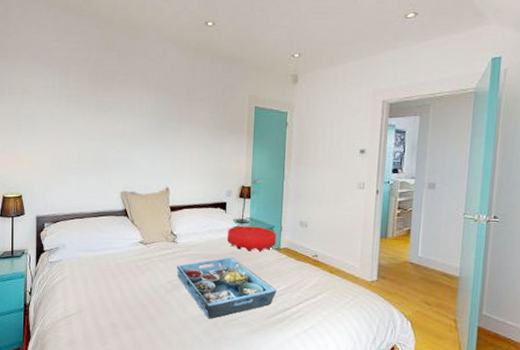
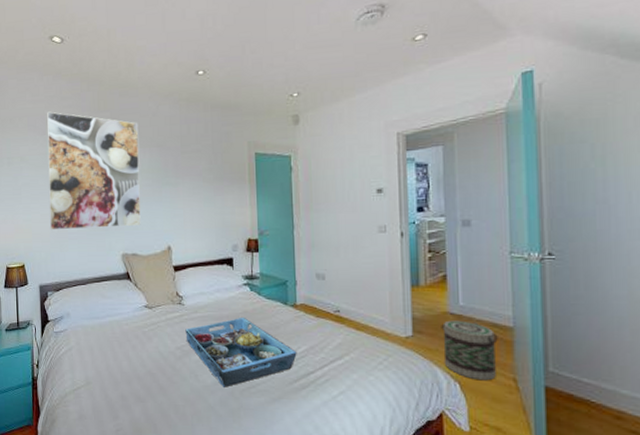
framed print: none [50,45,146,166] -> present [47,111,141,230]
cushion: present [227,225,277,252] -> none [237,282,292,310]
basket: none [401,268,446,321] -> present [441,320,498,381]

